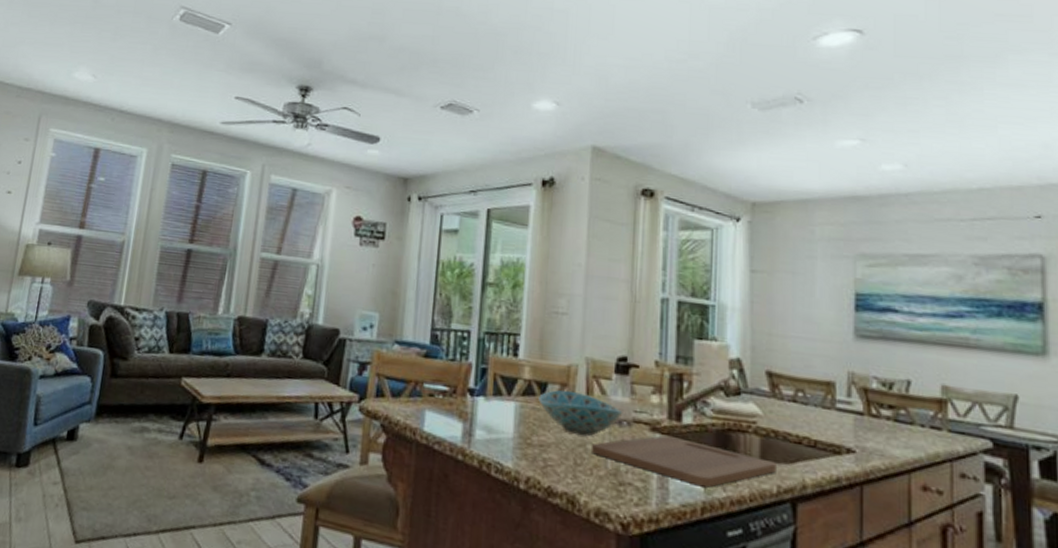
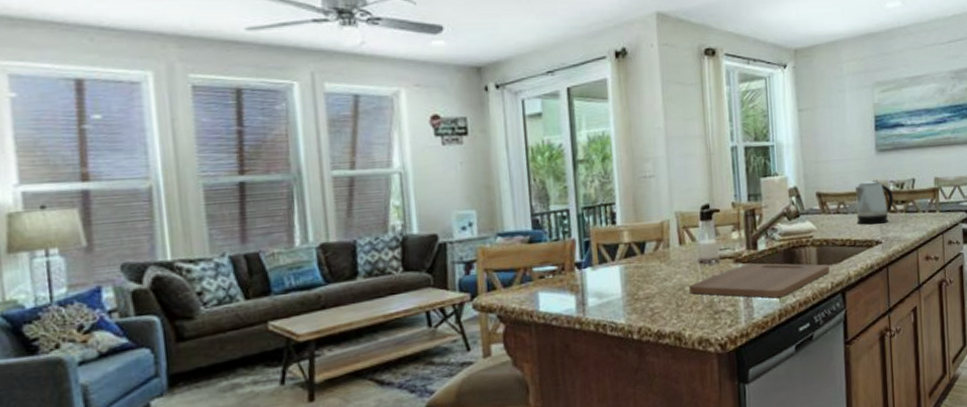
bowl: present [538,390,623,436] -> none [639,244,711,281]
kettle: none [820,370,876,430] -> present [855,180,894,225]

